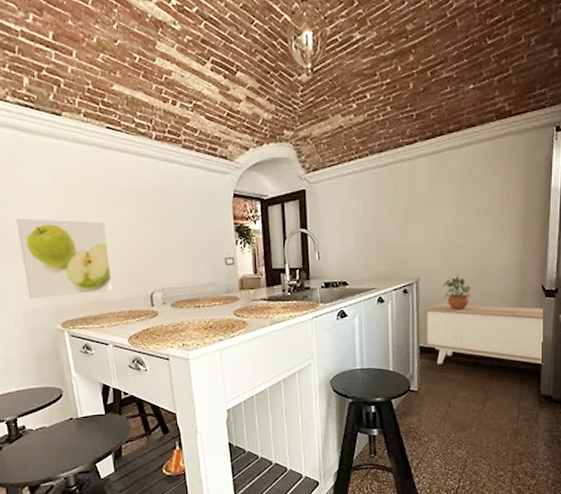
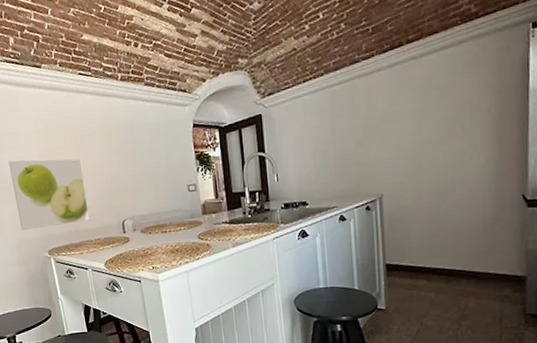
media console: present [424,303,545,365] -> none [389,218,529,282]
potted plant: present [441,275,470,310] -> none [407,189,440,225]

